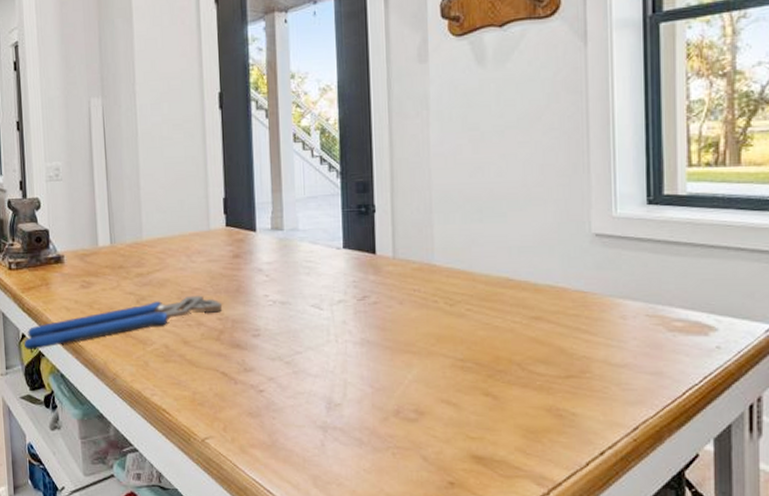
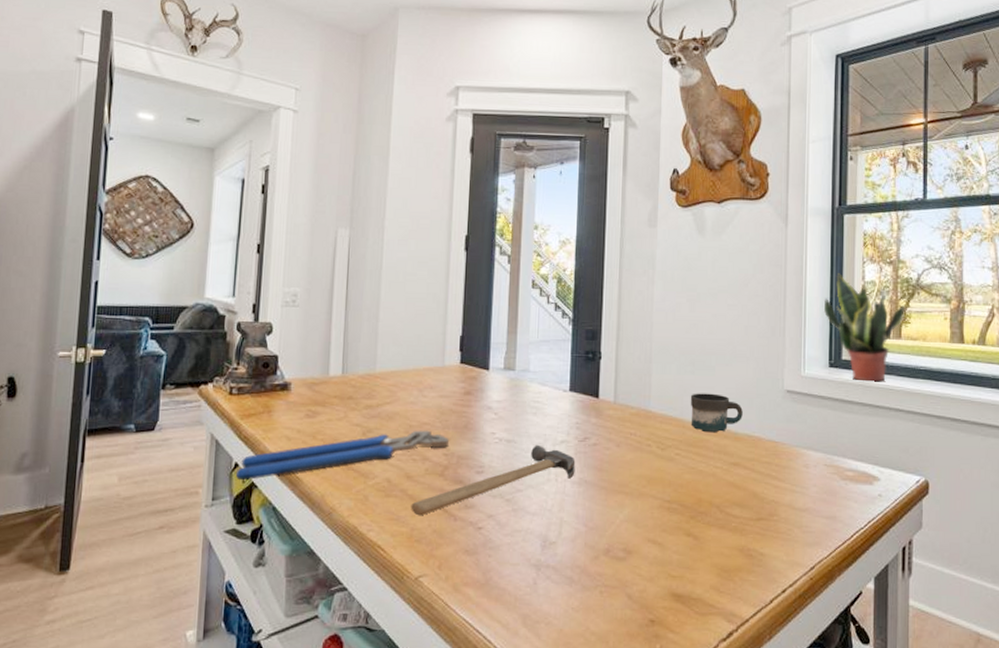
claw hammer: none [190,305,356,379] -> present [411,444,576,515]
mug: none [479,242,543,285] -> present [690,393,743,433]
potted plant: none [638,92,744,219] -> present [824,272,905,382]

